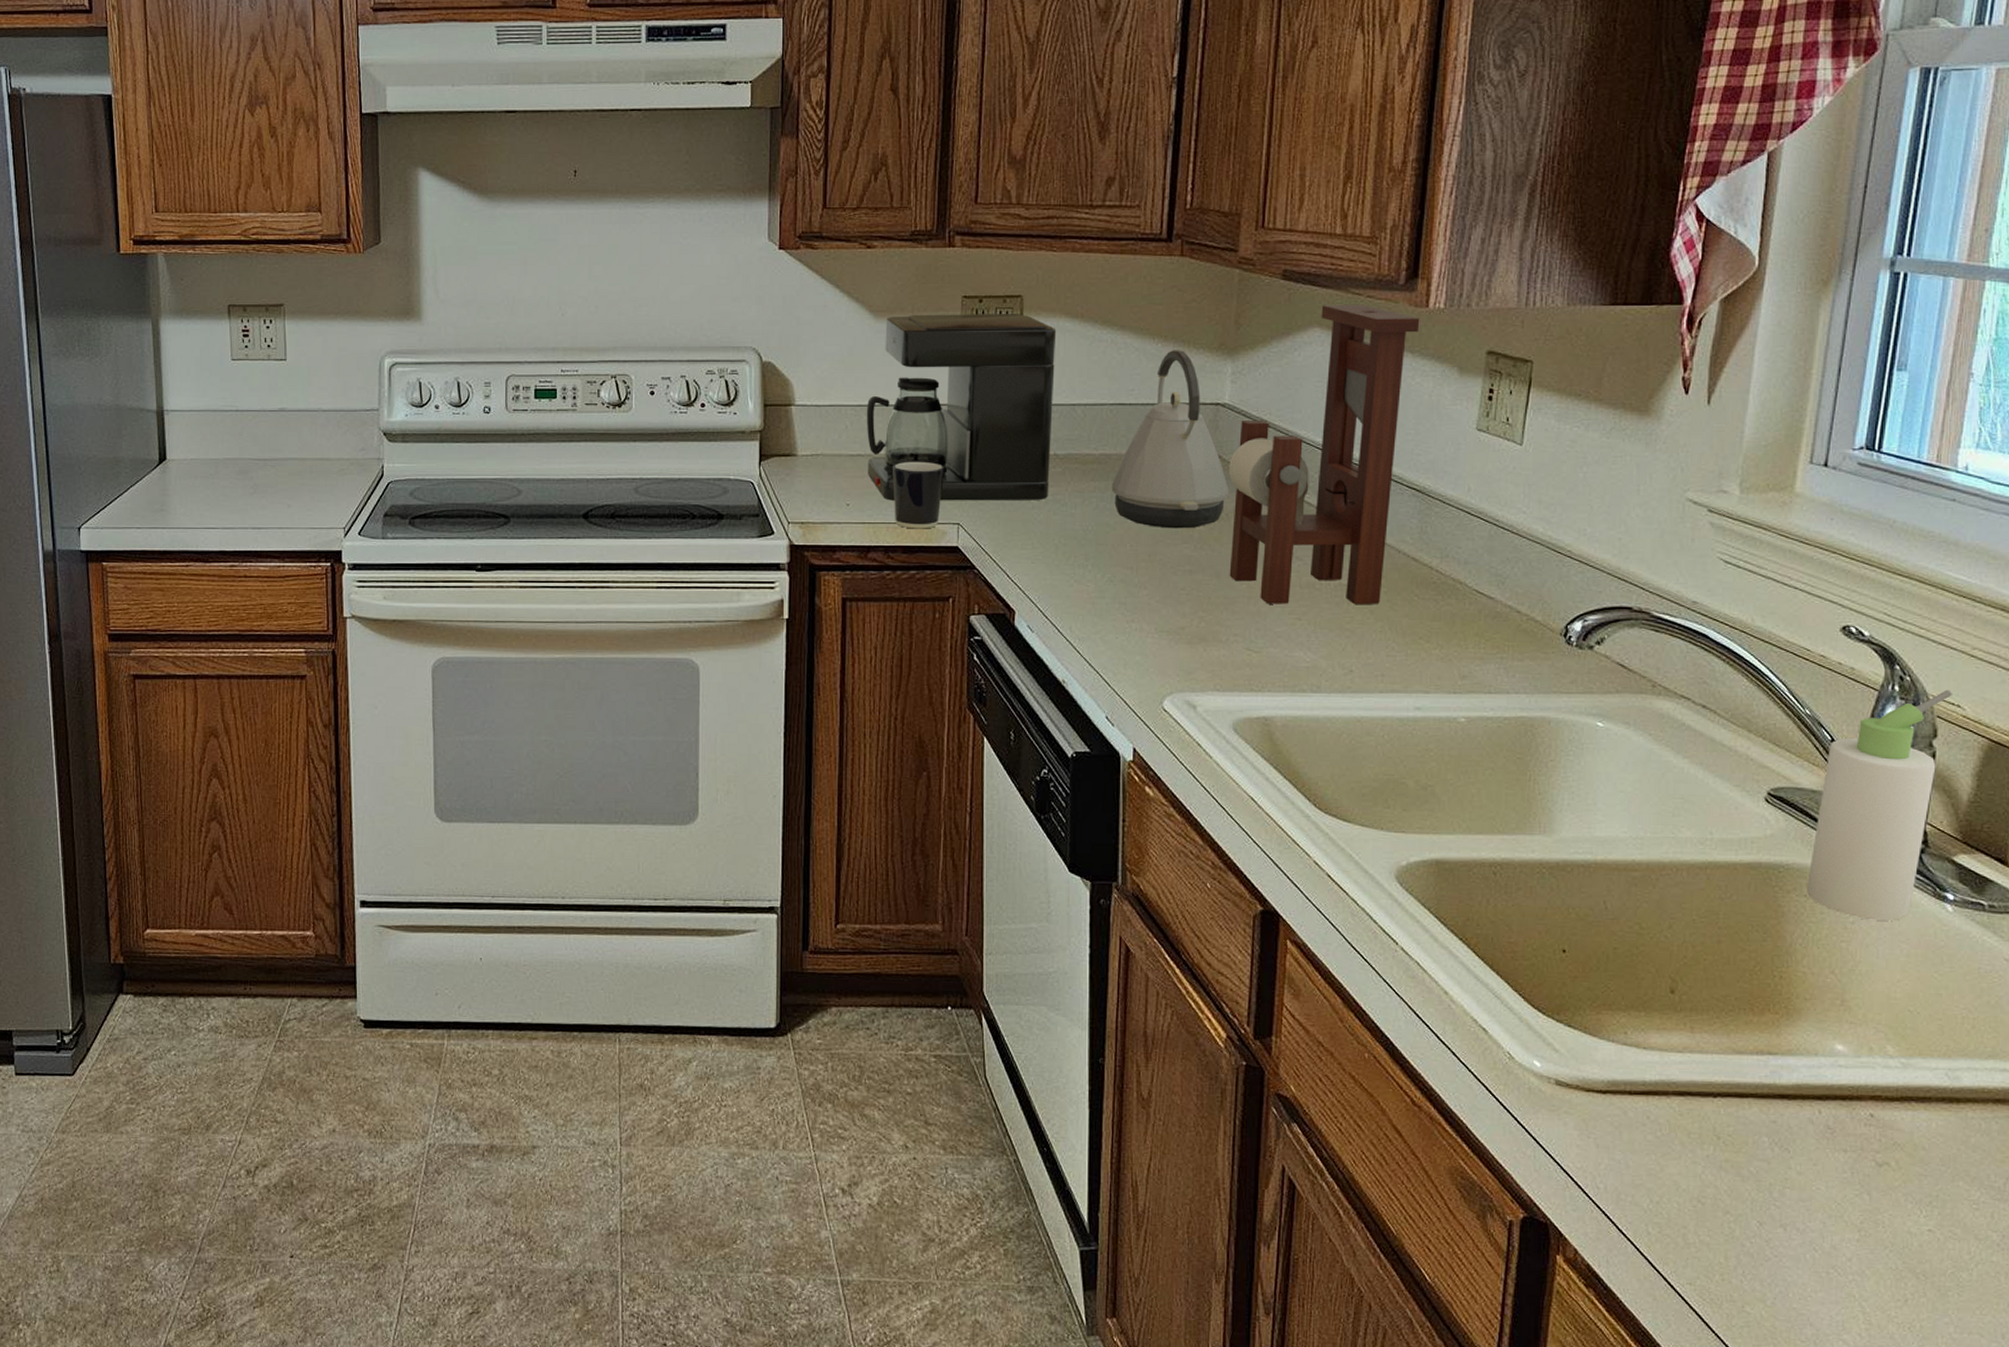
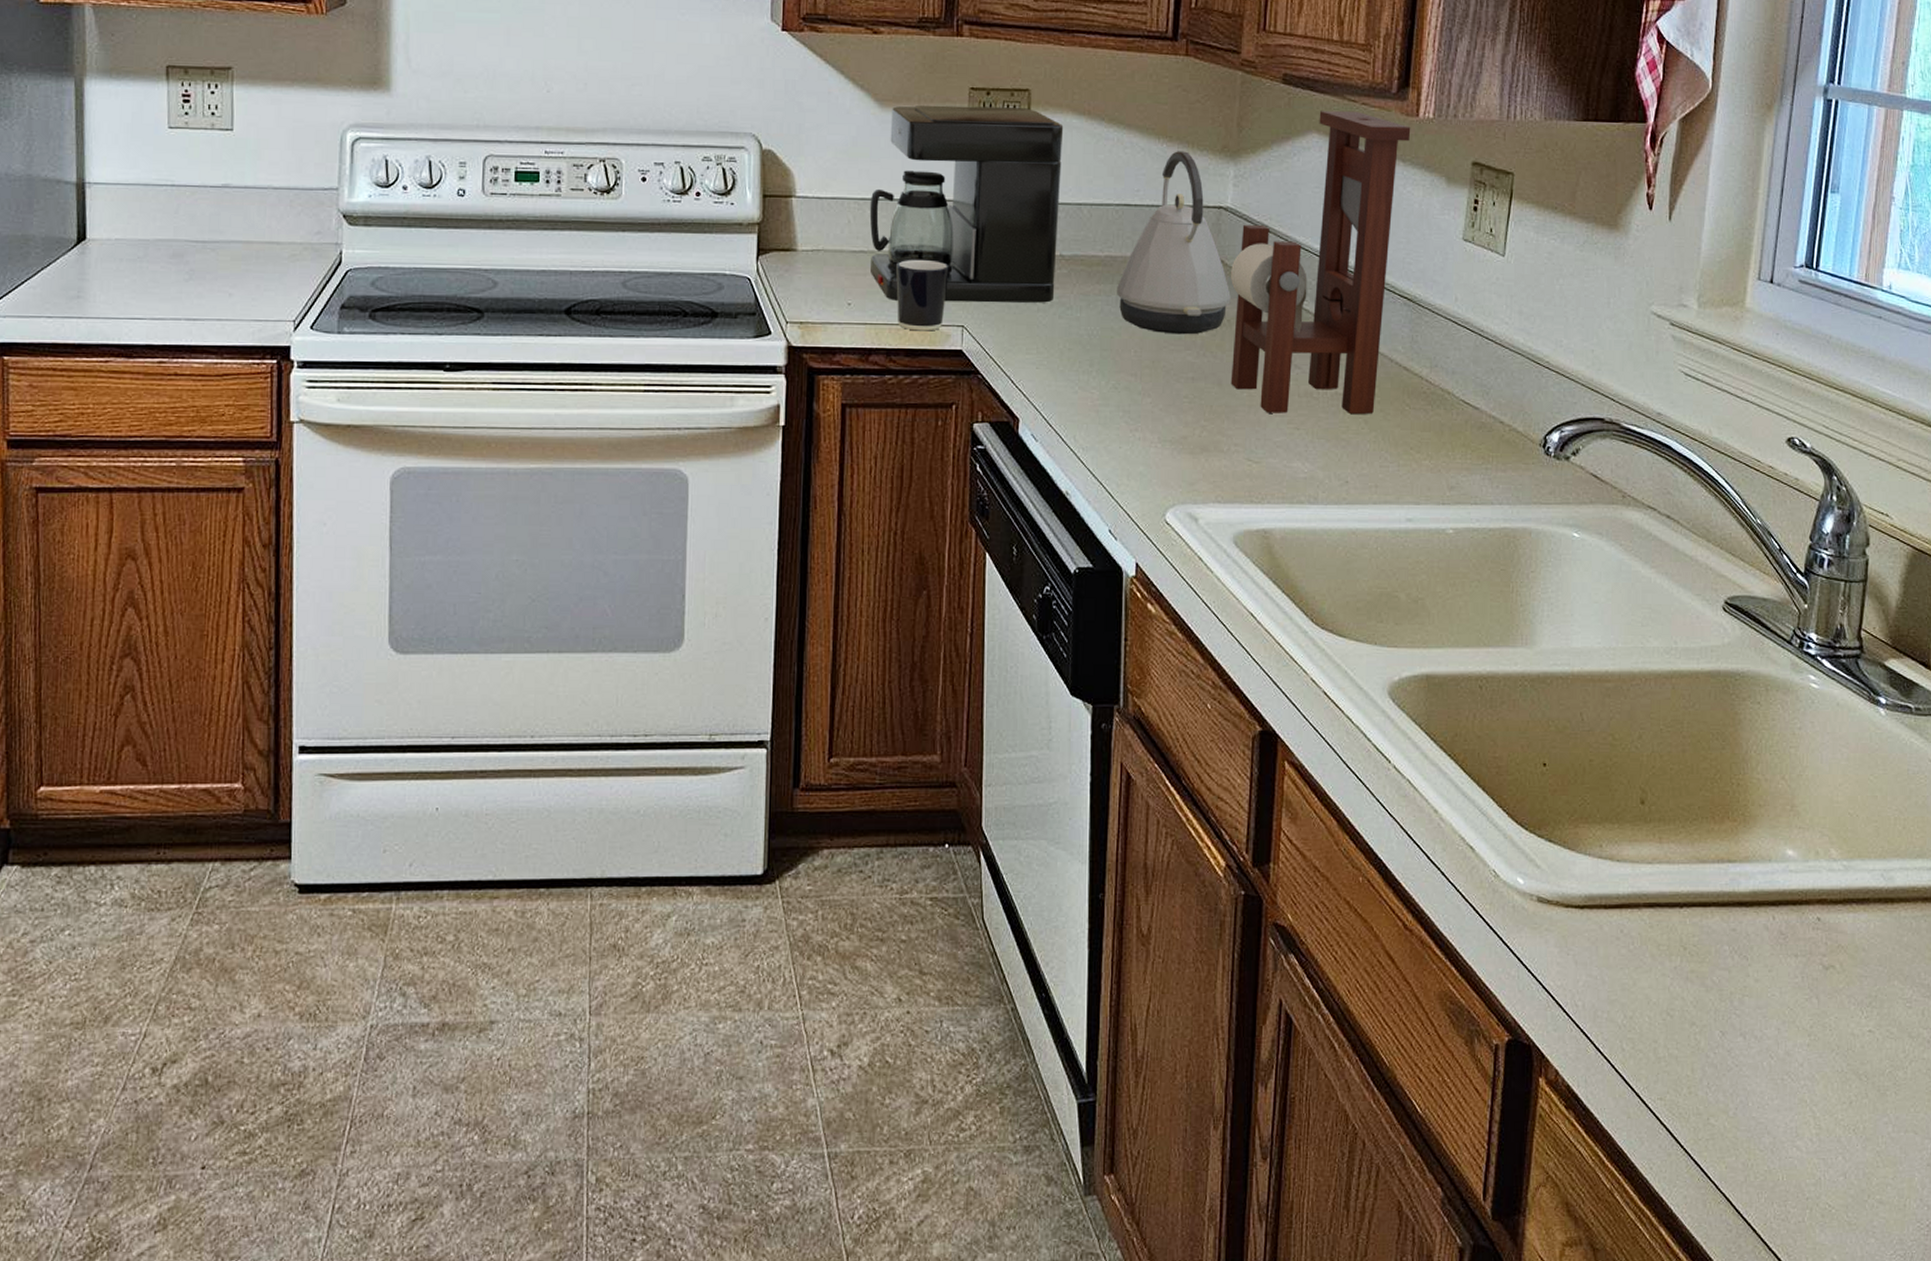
bottle: present [1807,689,1952,921] -> none [1760,499,1881,726]

